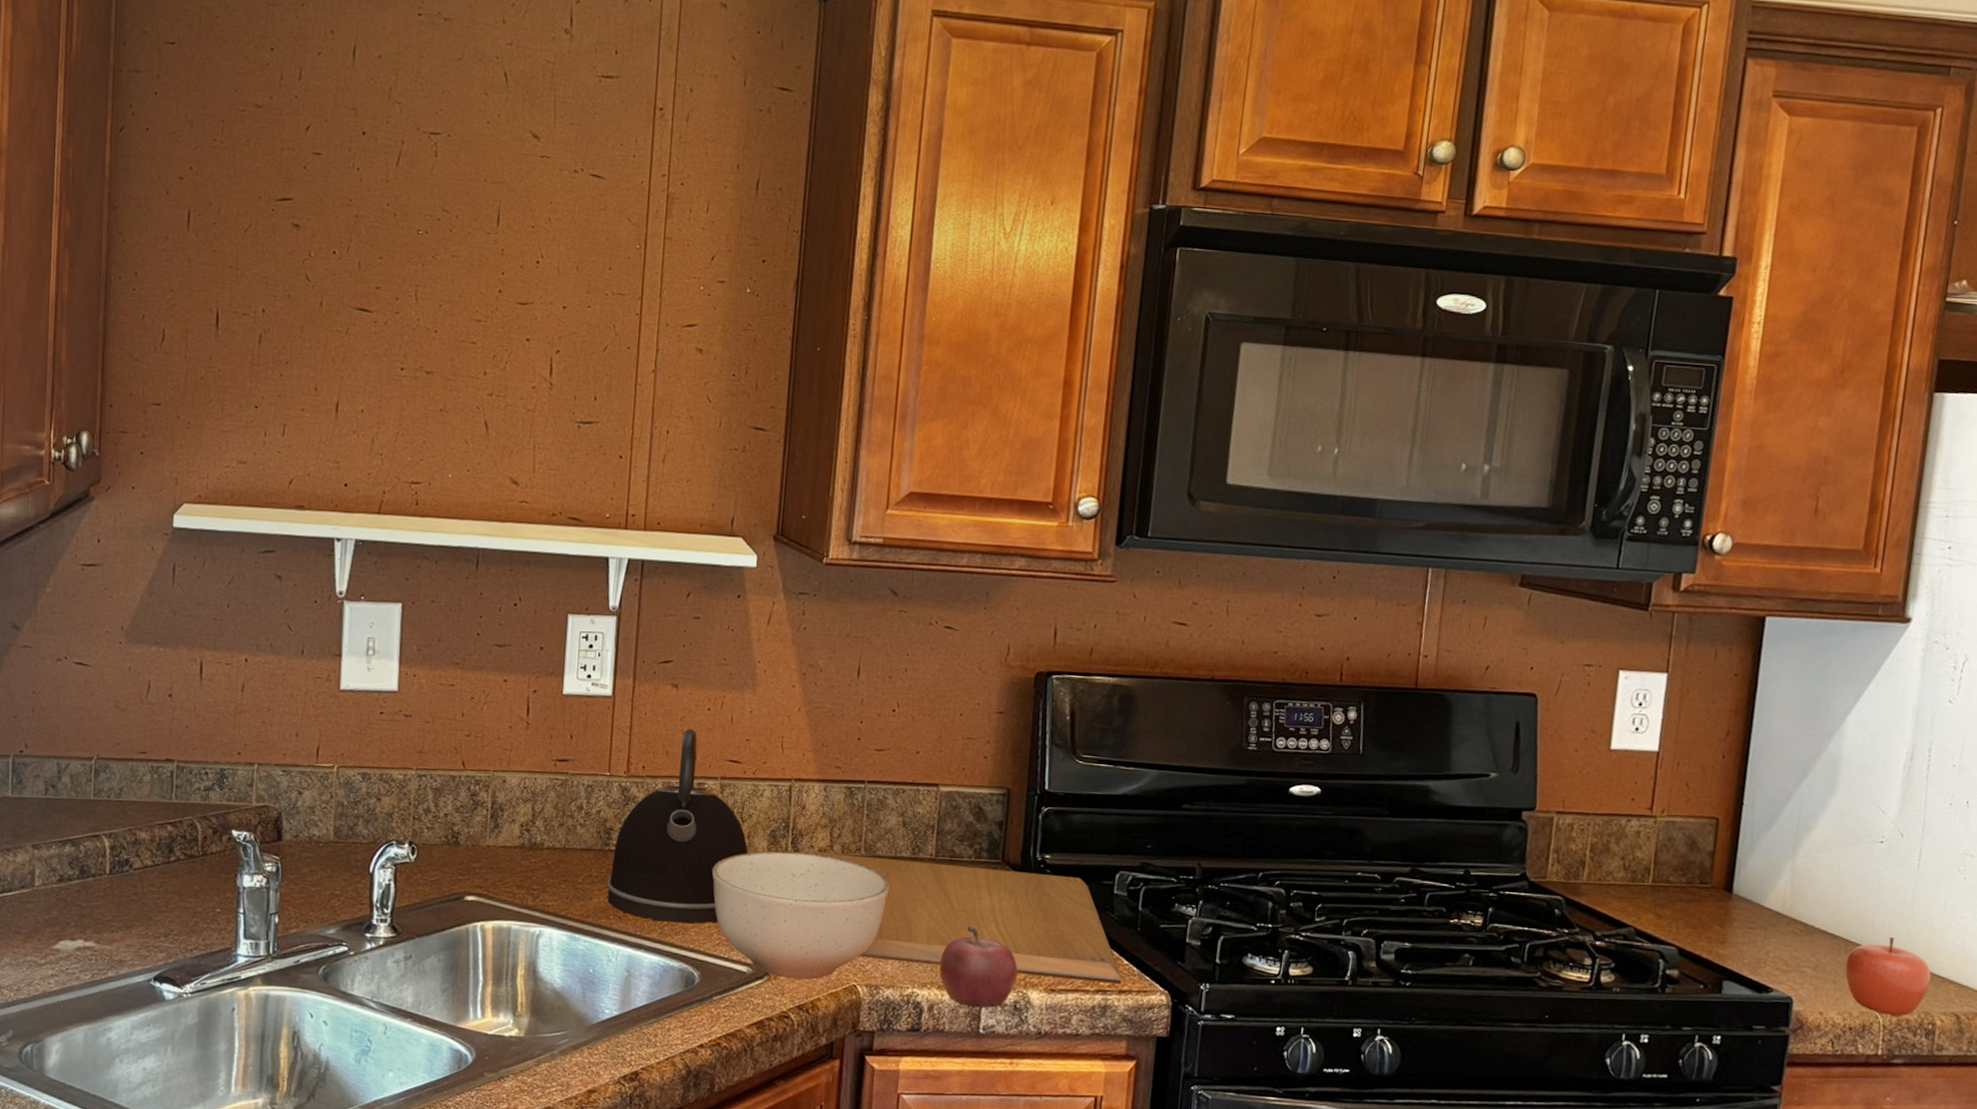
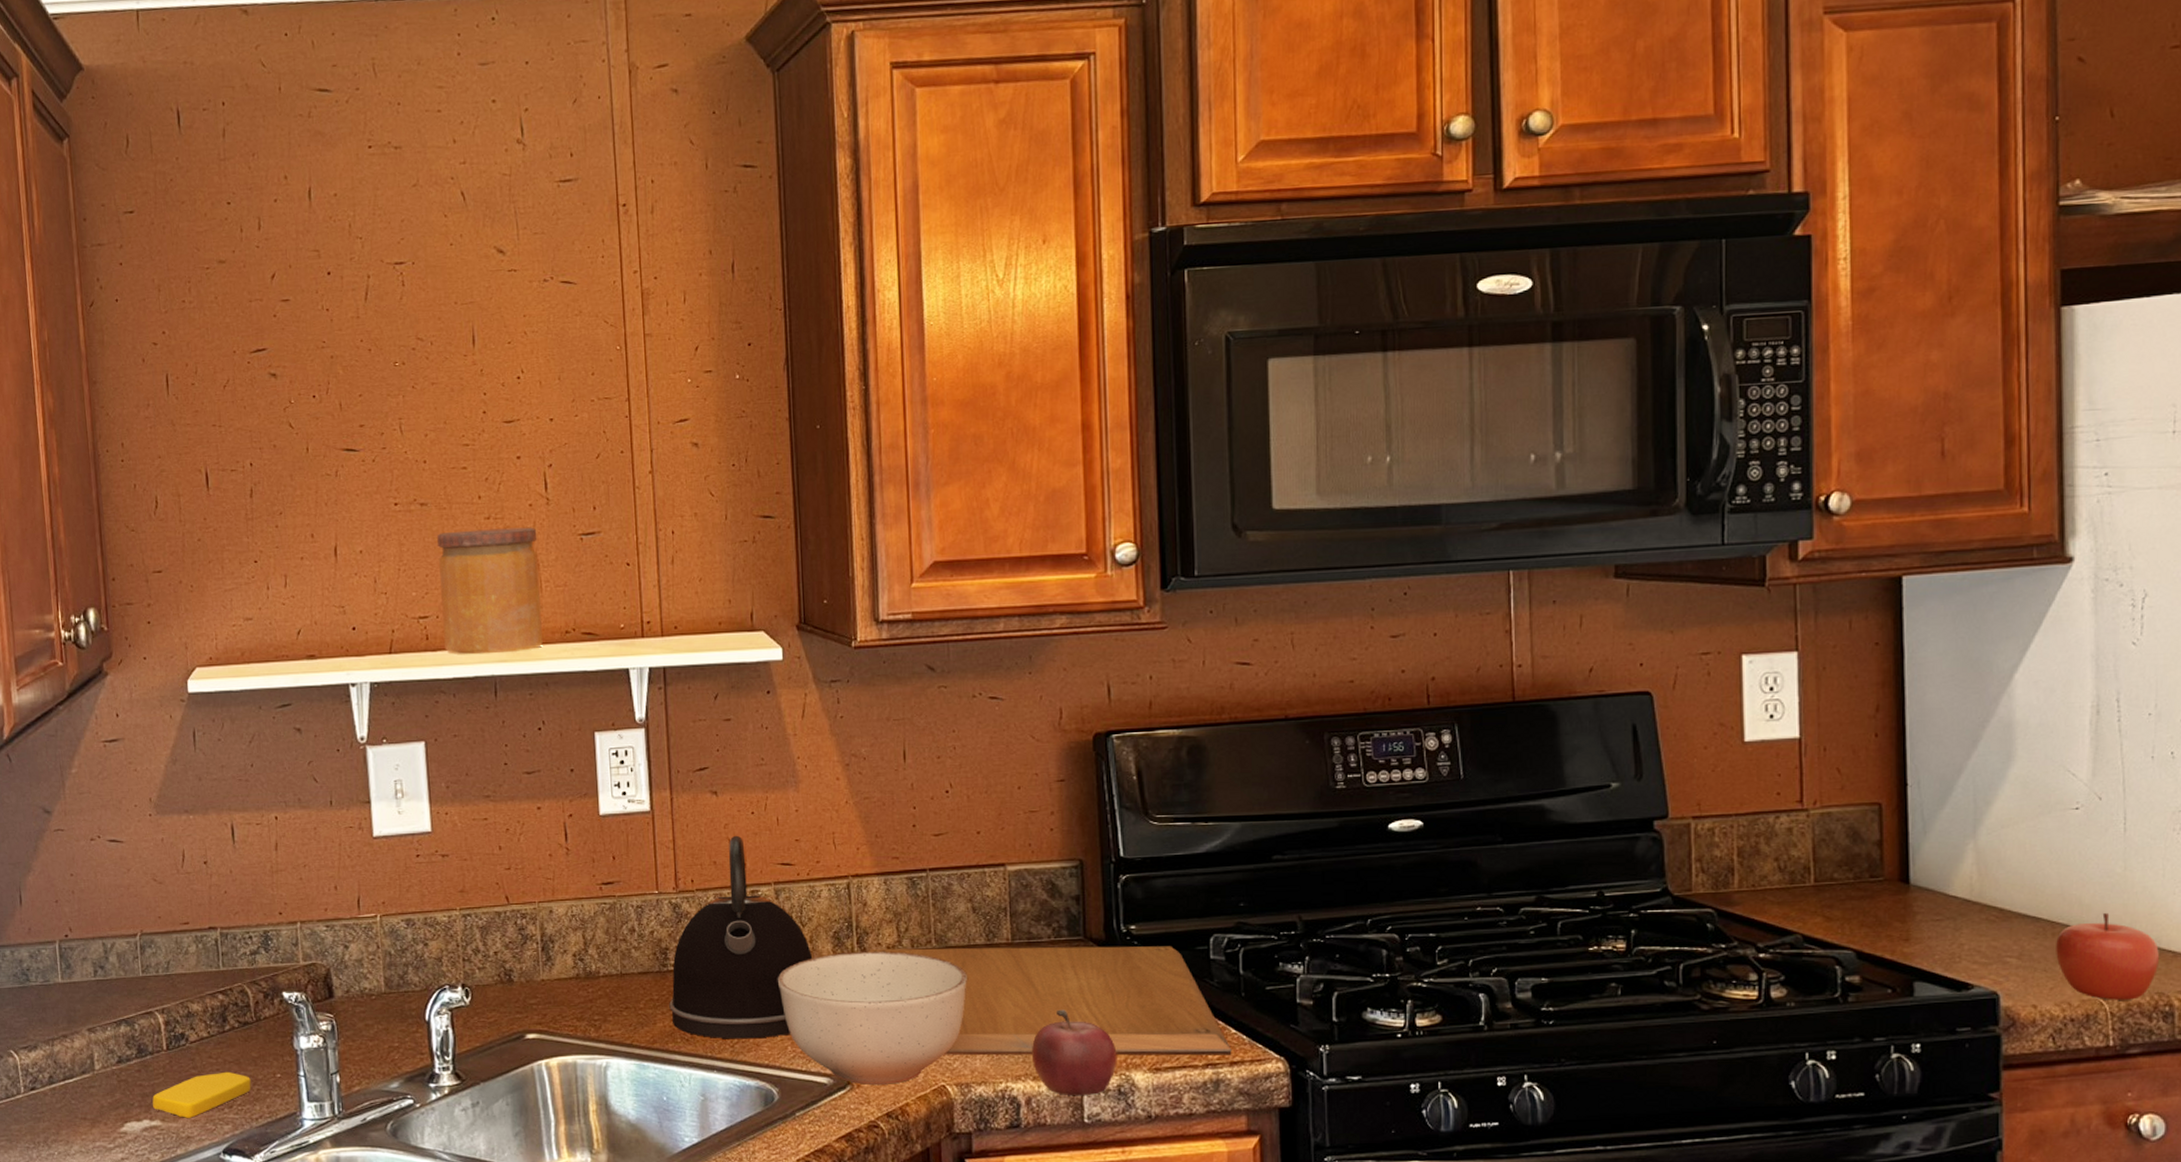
sponge: none [89,901,190,944] -> present [152,1071,251,1119]
jar: none [433,403,537,528] -> present [437,527,543,655]

